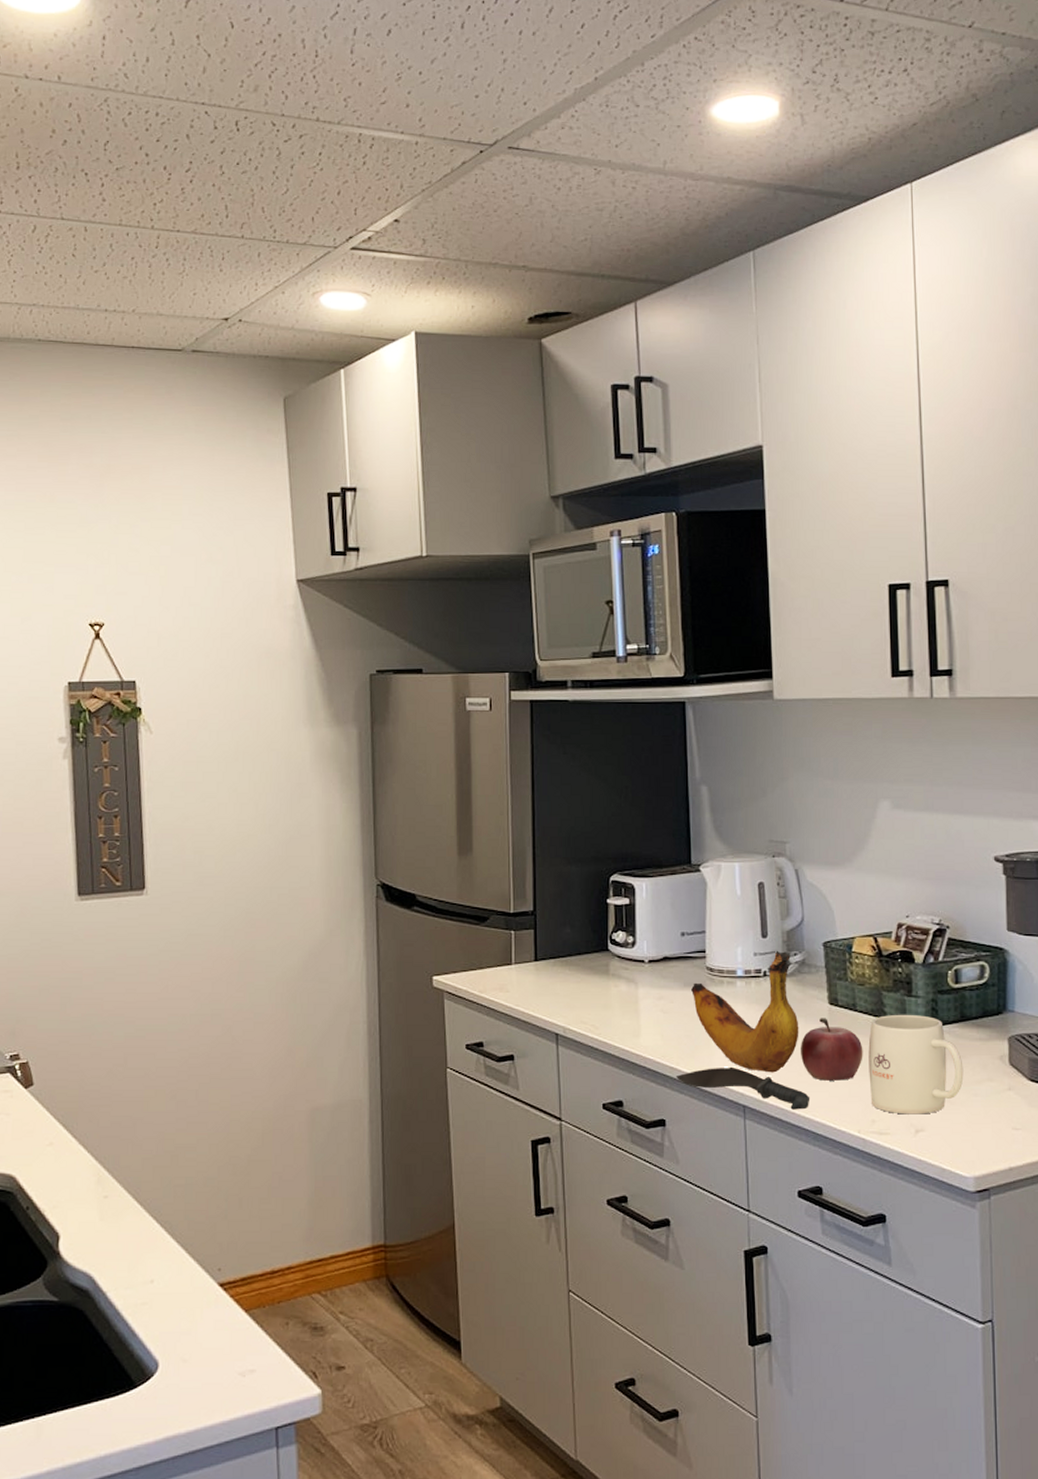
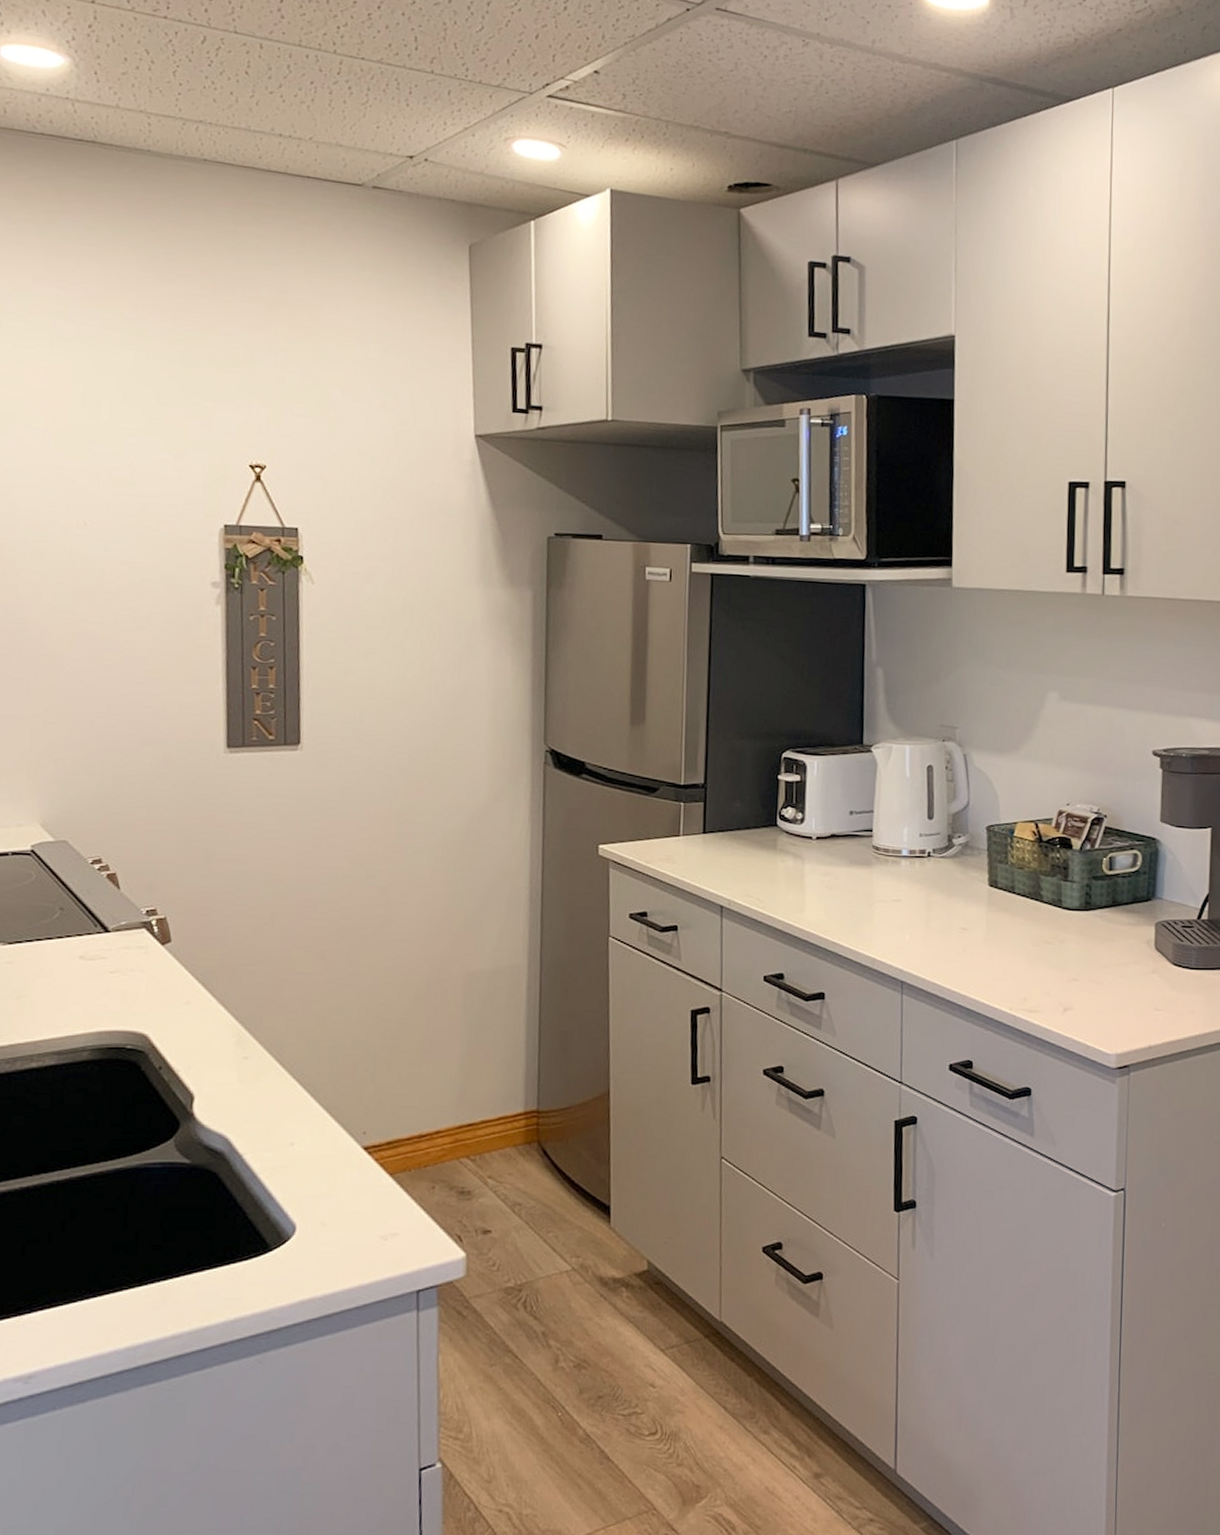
knife: present [675,1066,810,1110] -> none [837,943,966,987]
banana: present [691,950,799,1073] -> none [857,832,959,950]
fruit: present [801,1018,863,1081] -> none [959,899,1019,960]
mug: present [868,1014,964,1115] -> none [1023,897,1112,994]

